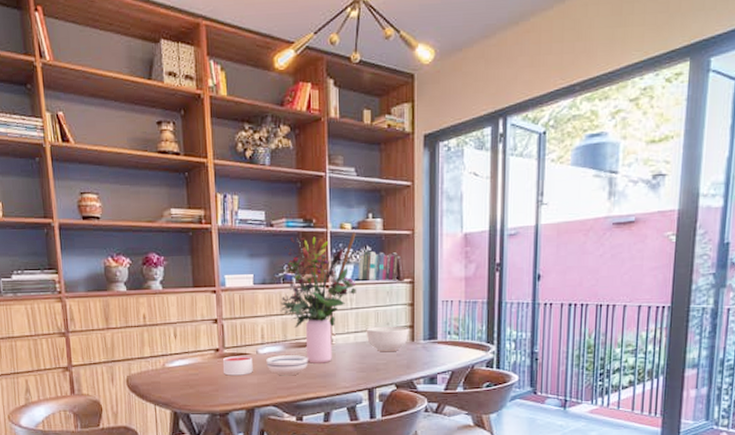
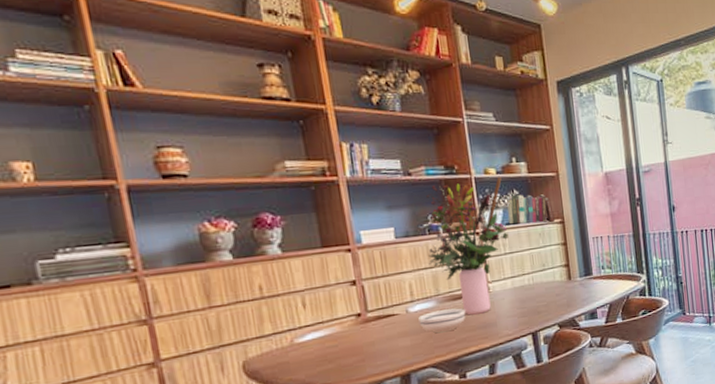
candle: present [222,356,253,376] -> none [366,316,405,342]
bowl: present [366,326,409,352] -> none [522,266,565,295]

